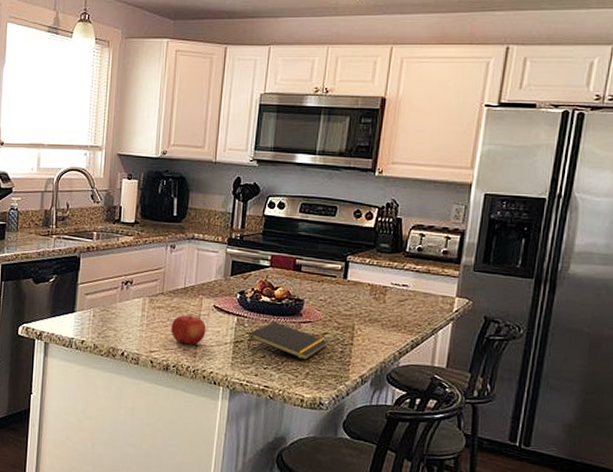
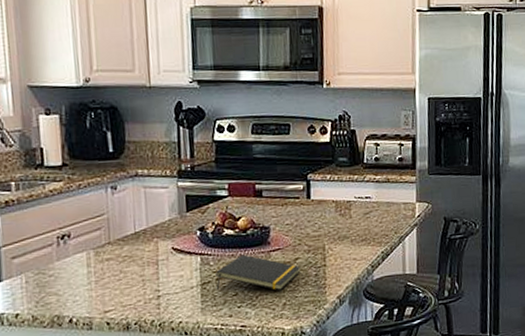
fruit: present [171,313,206,344] -> none [125,261,168,296]

